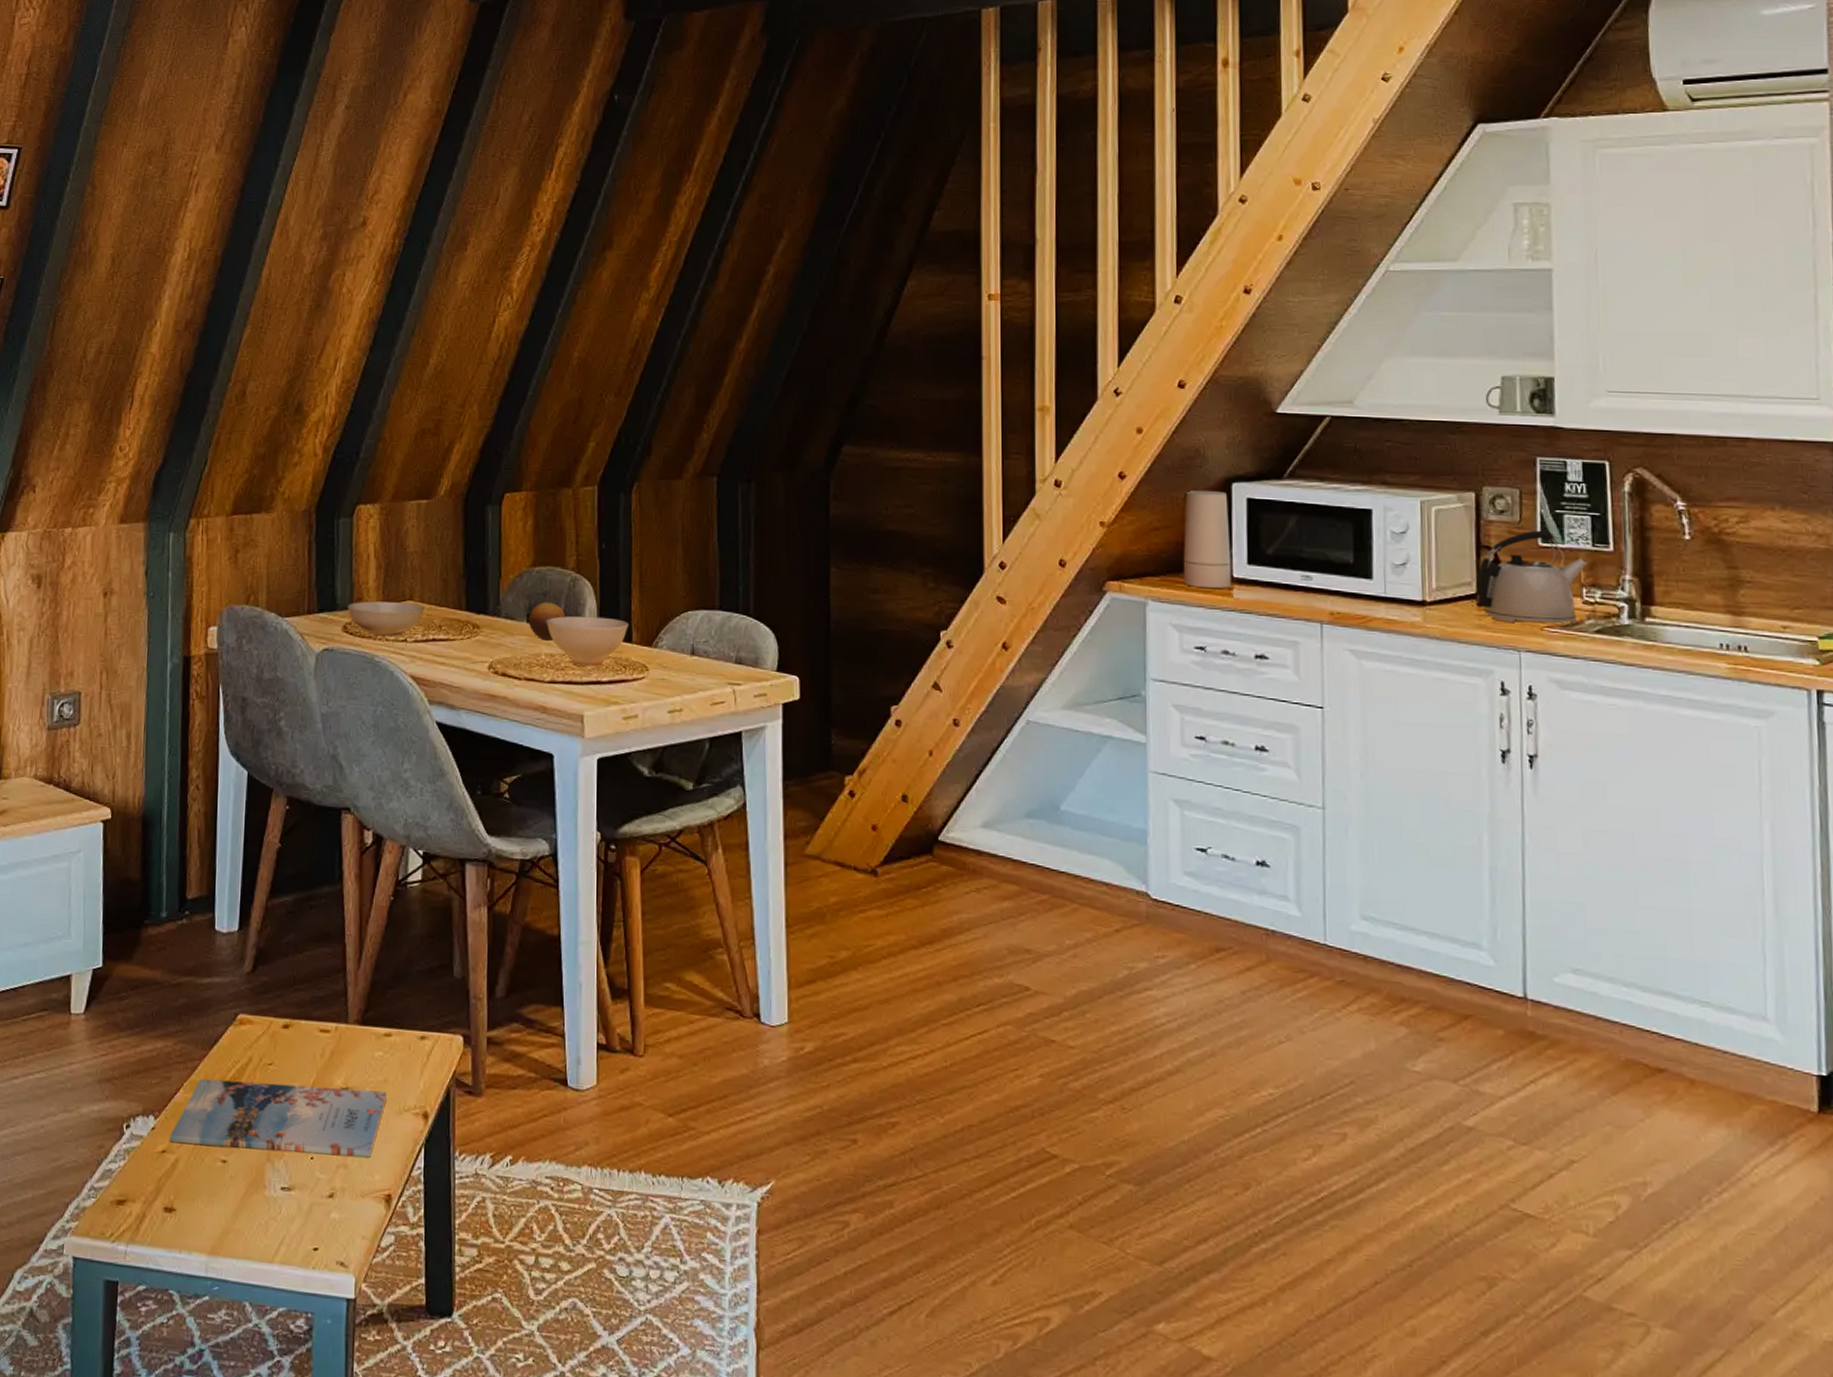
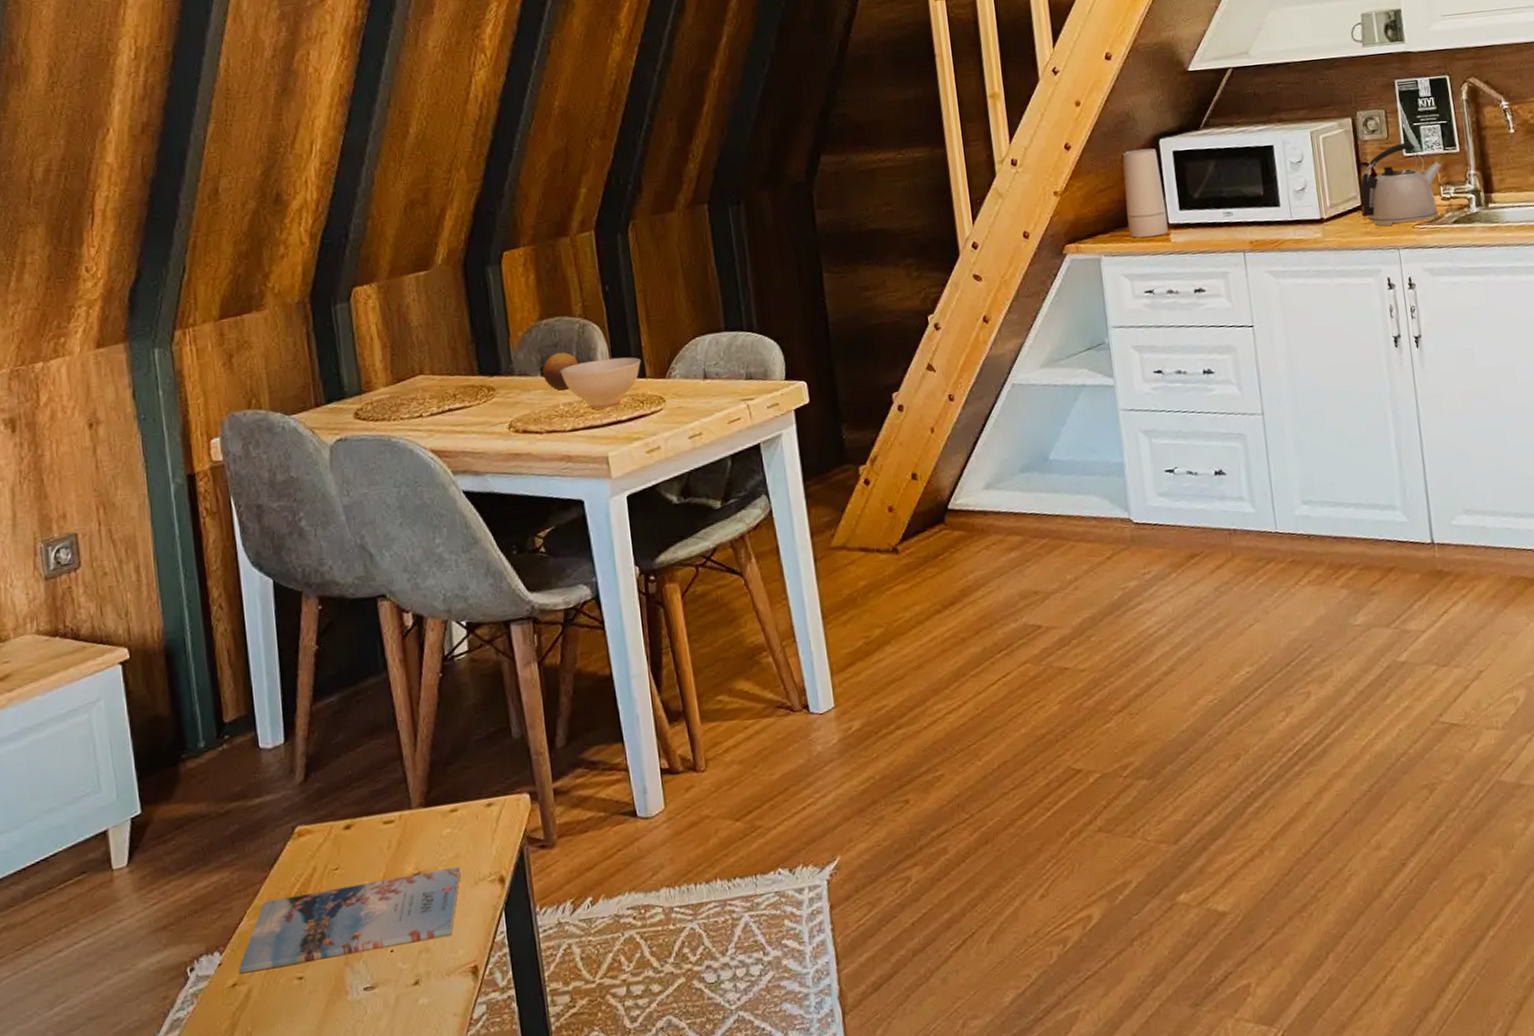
bowl: present [346,601,425,636] -> none [355,377,437,417]

